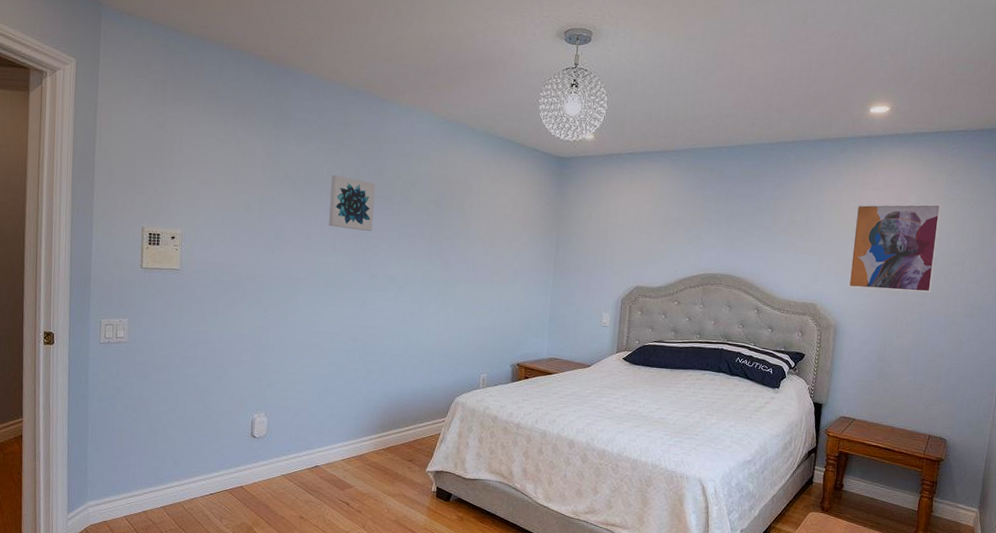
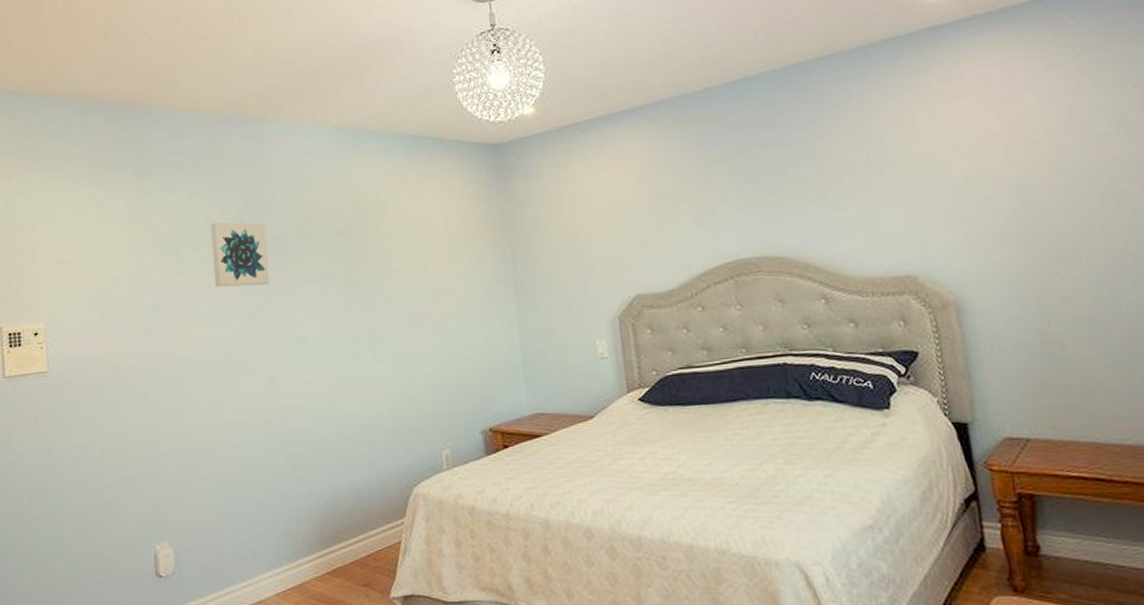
wall art: present [847,203,942,293] -> none [941,97,1101,242]

